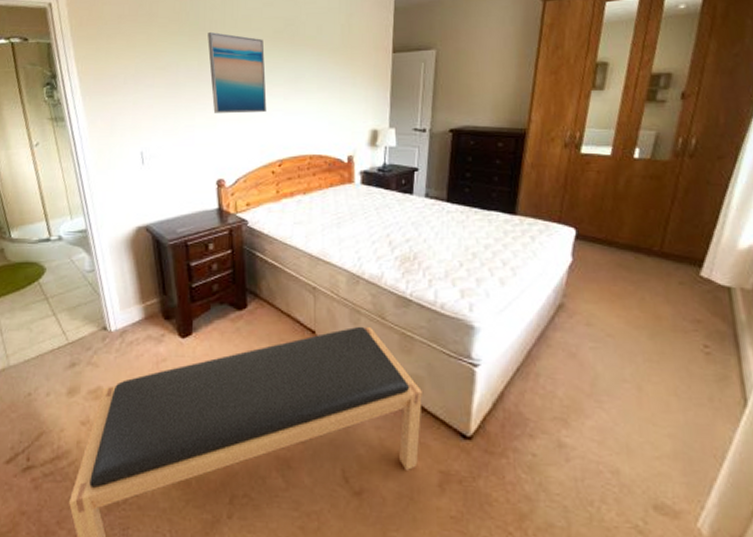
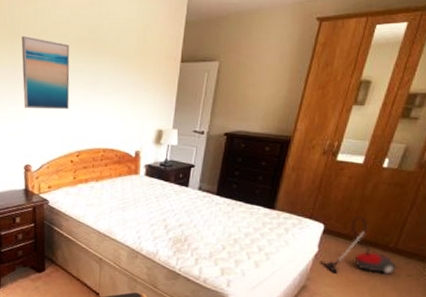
vacuum cleaner: none [575,216,667,287] -> present [320,216,398,276]

